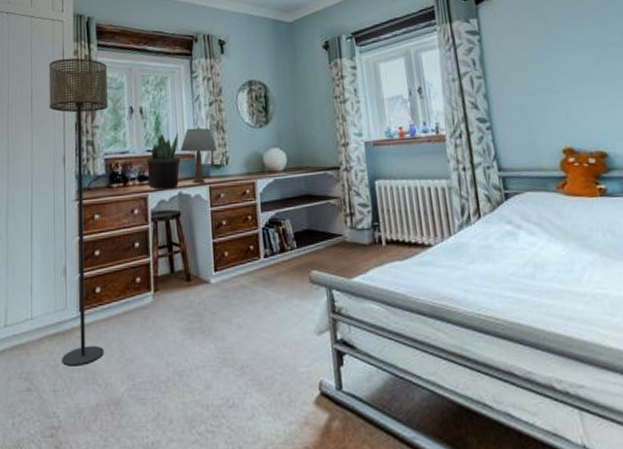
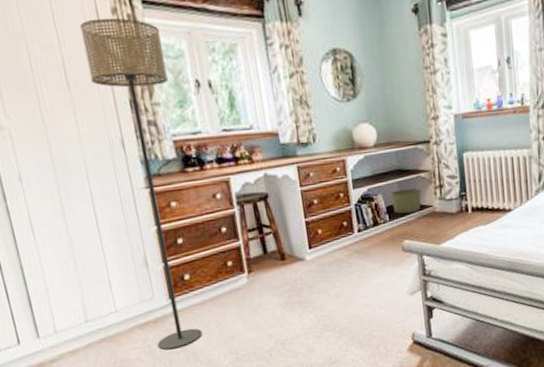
planter: present [145,133,181,190] -> none [222,109,264,172]
table lamp: present [180,126,217,184] -> none [261,101,302,164]
basket: none [300,215,331,241] -> present [391,188,421,214]

